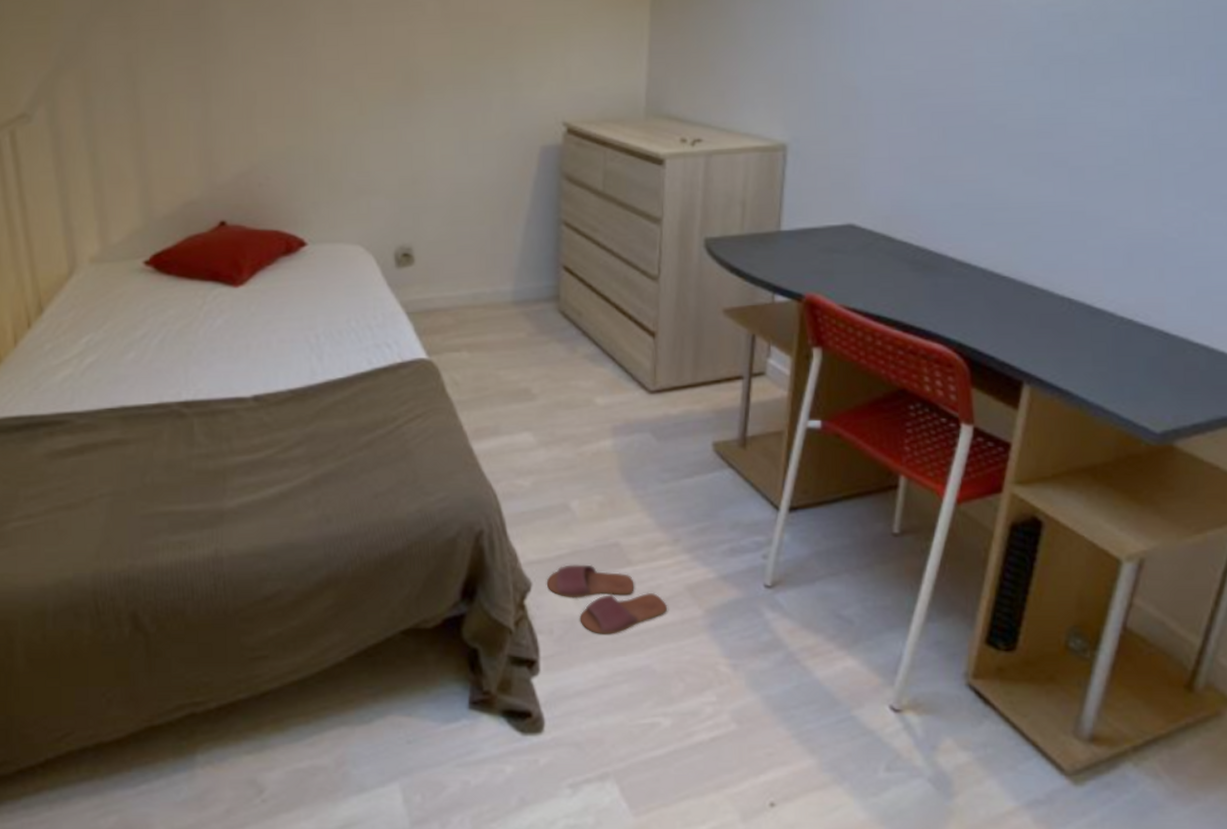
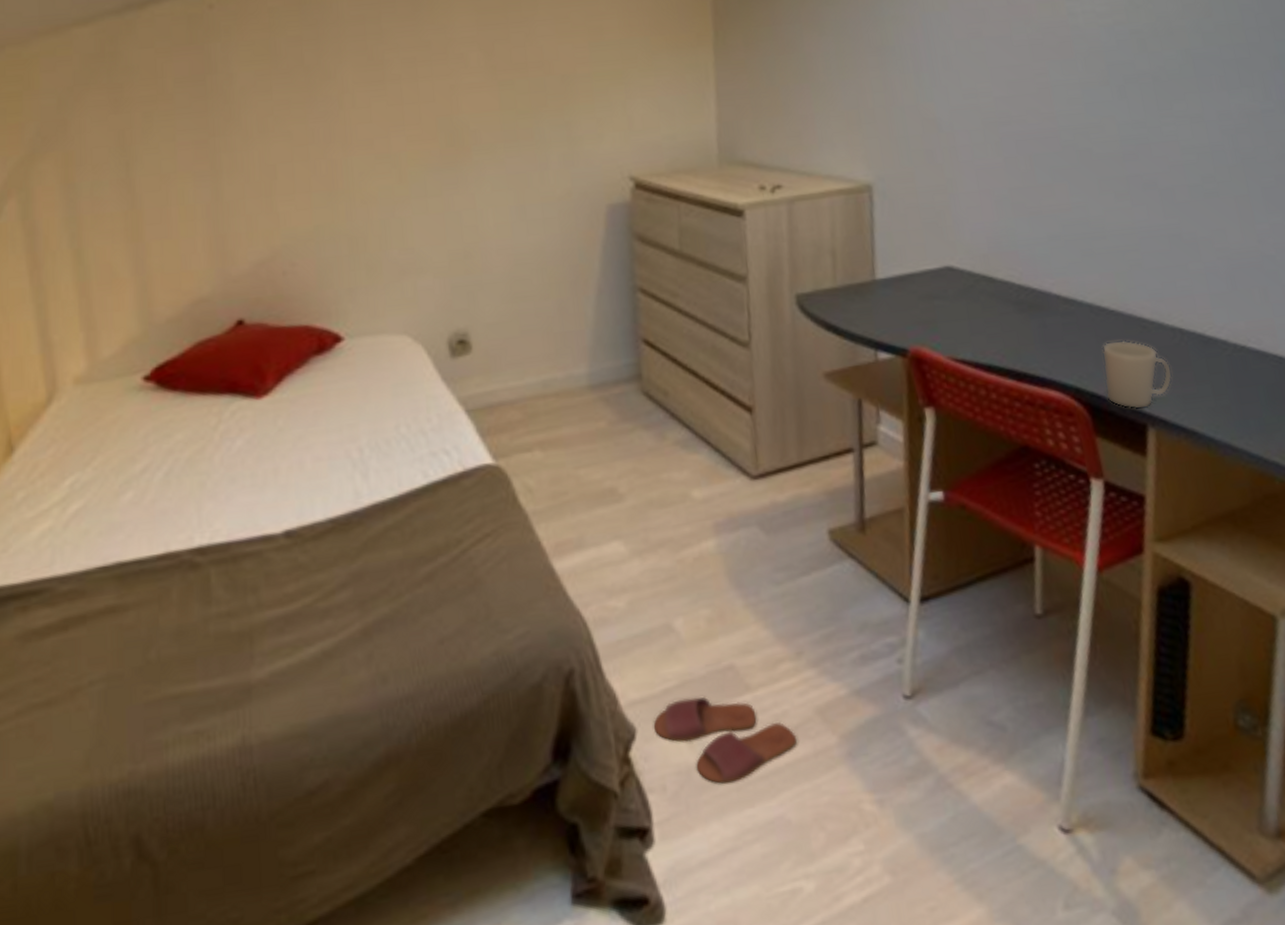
mug: none [987,303,1055,368] -> present [1102,340,1173,410]

